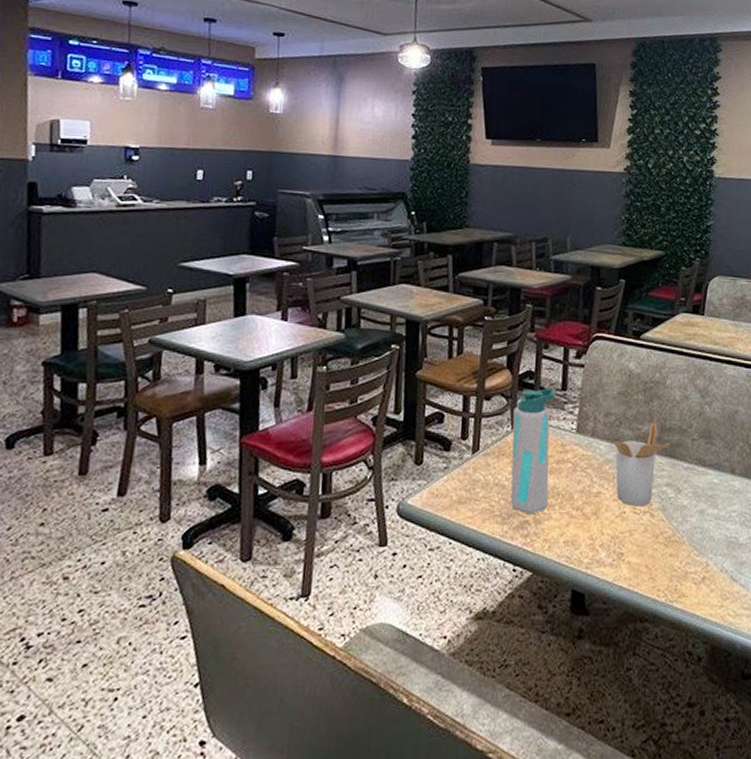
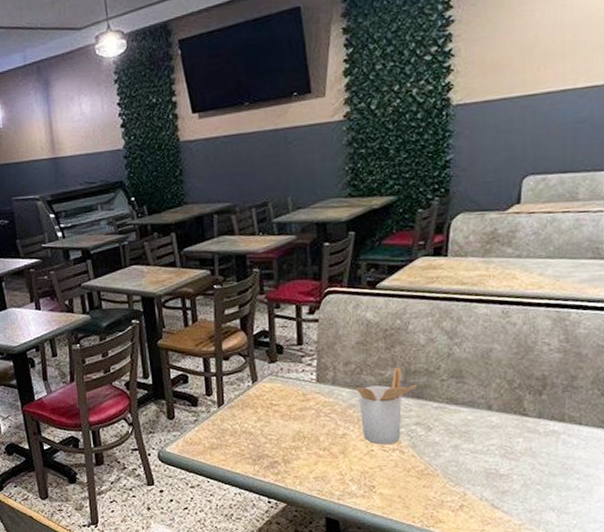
water bottle: present [510,388,557,515] -> none [252,343,295,456]

